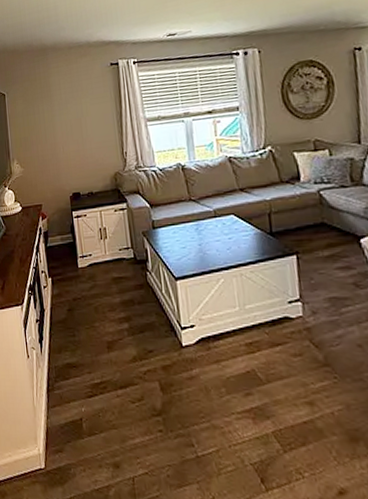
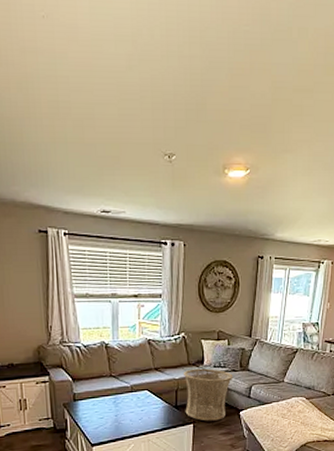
basket: none [276,185,344,252] -> present [184,368,233,421]

